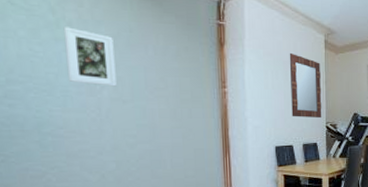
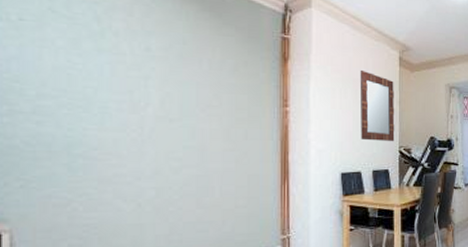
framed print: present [63,27,117,87] -> none [108,37,164,103]

